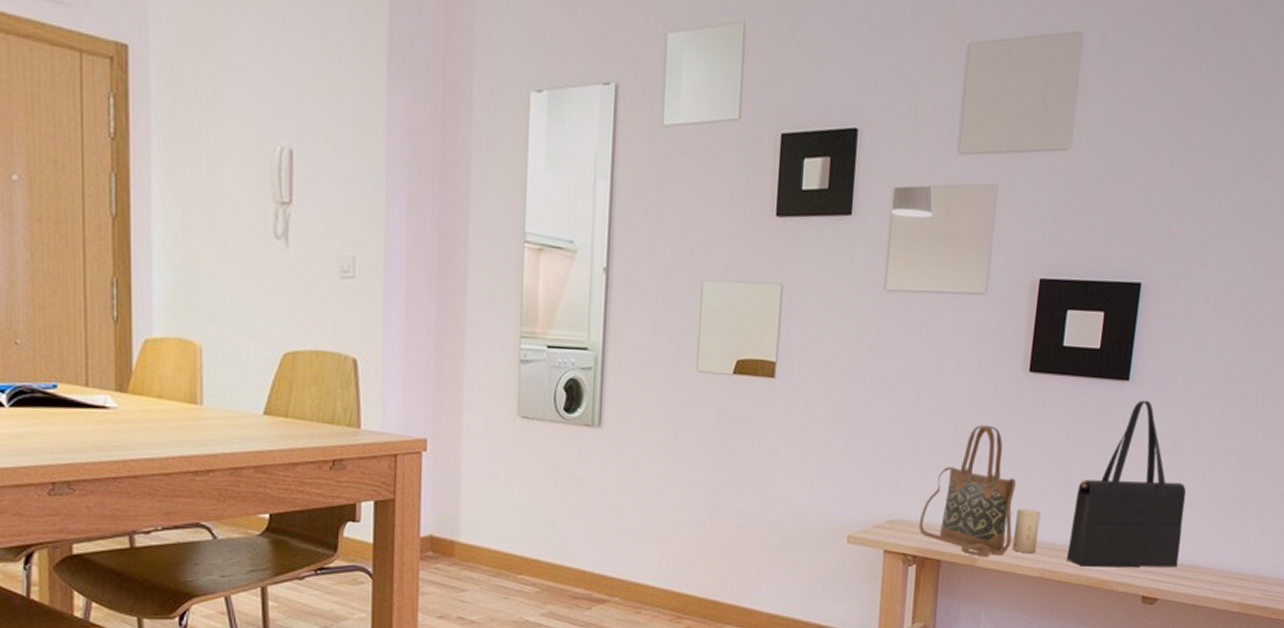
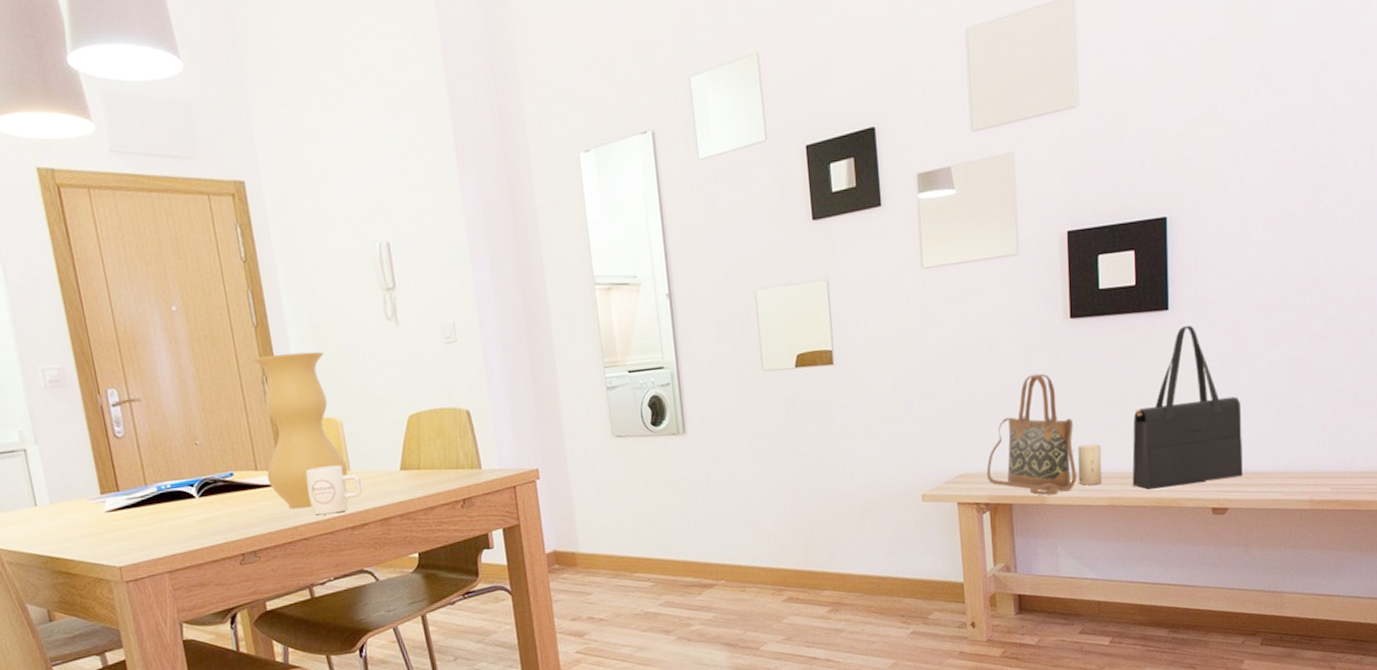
vase: none [98,253,200,441] -> present [253,351,348,510]
mug: none [147,394,213,453] -> present [305,465,362,516]

